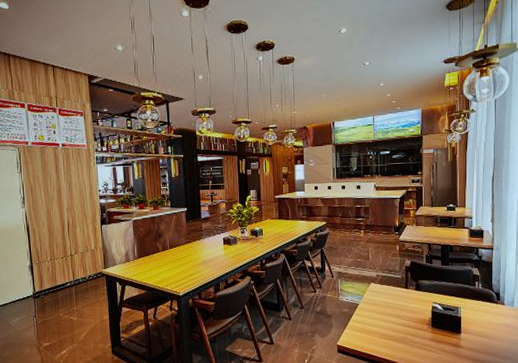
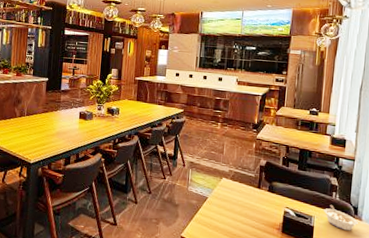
legume: none [468,295,501,316] -> present [323,205,358,231]

